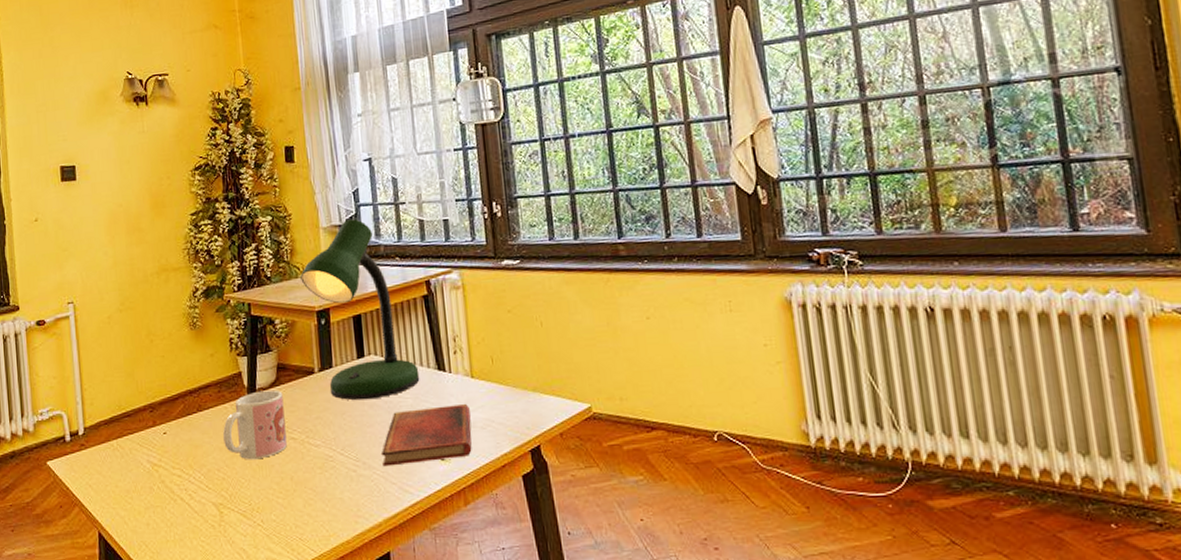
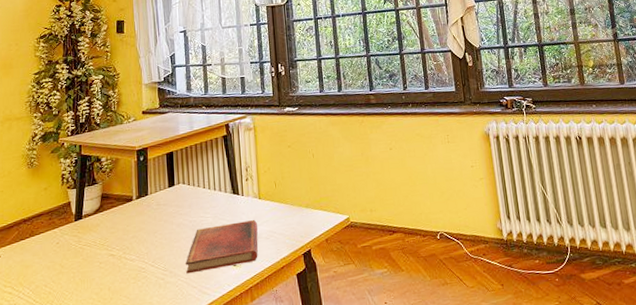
mug: present [223,390,287,460] -> none [52,215,107,275]
desk lamp: present [300,219,420,401] -> none [125,77,219,221]

